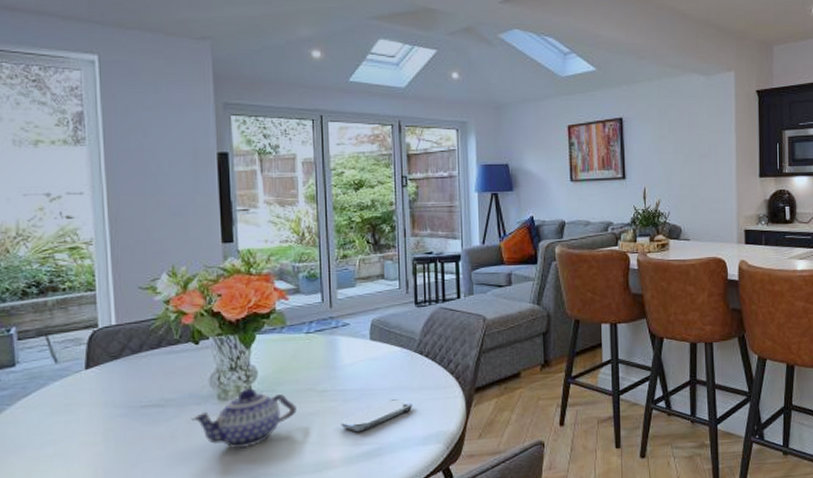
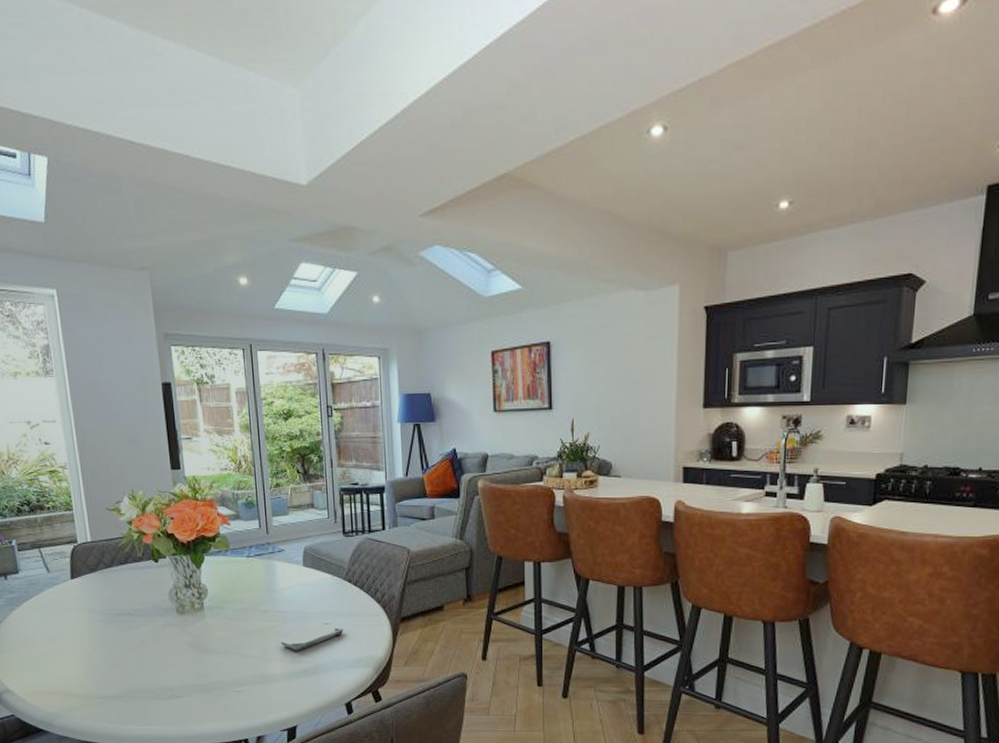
teapot: present [191,388,297,449] -> none [156,604,243,657]

